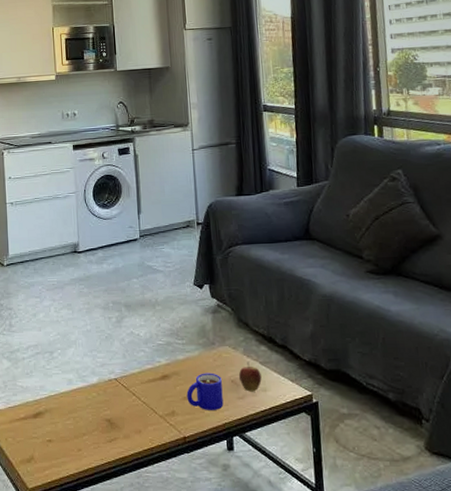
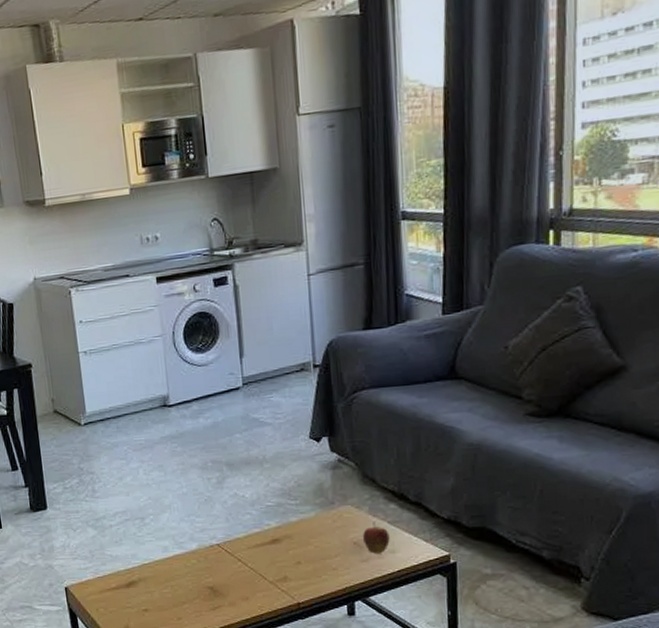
mug: present [186,373,224,410] -> none [301,535,344,575]

